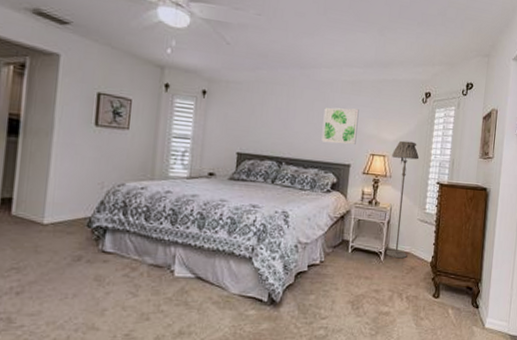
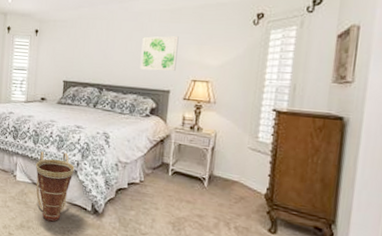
basket: none [200,237,249,321] -> present [35,151,75,222]
floor lamp: present [386,140,419,259] -> none [210,65,250,188]

